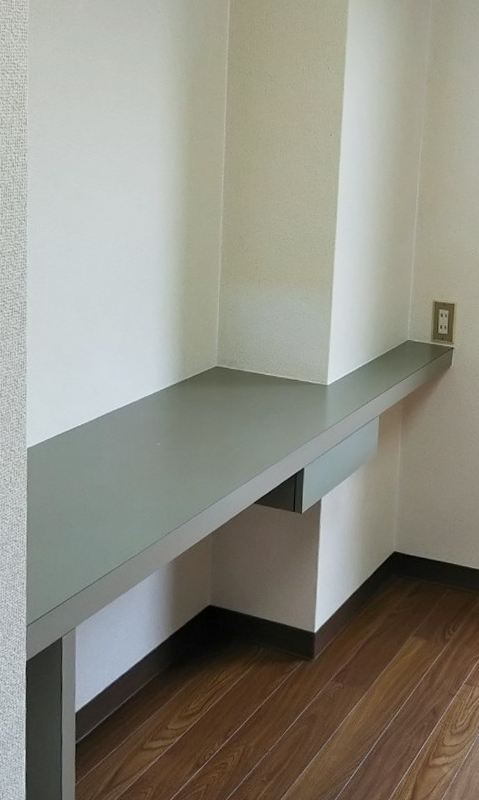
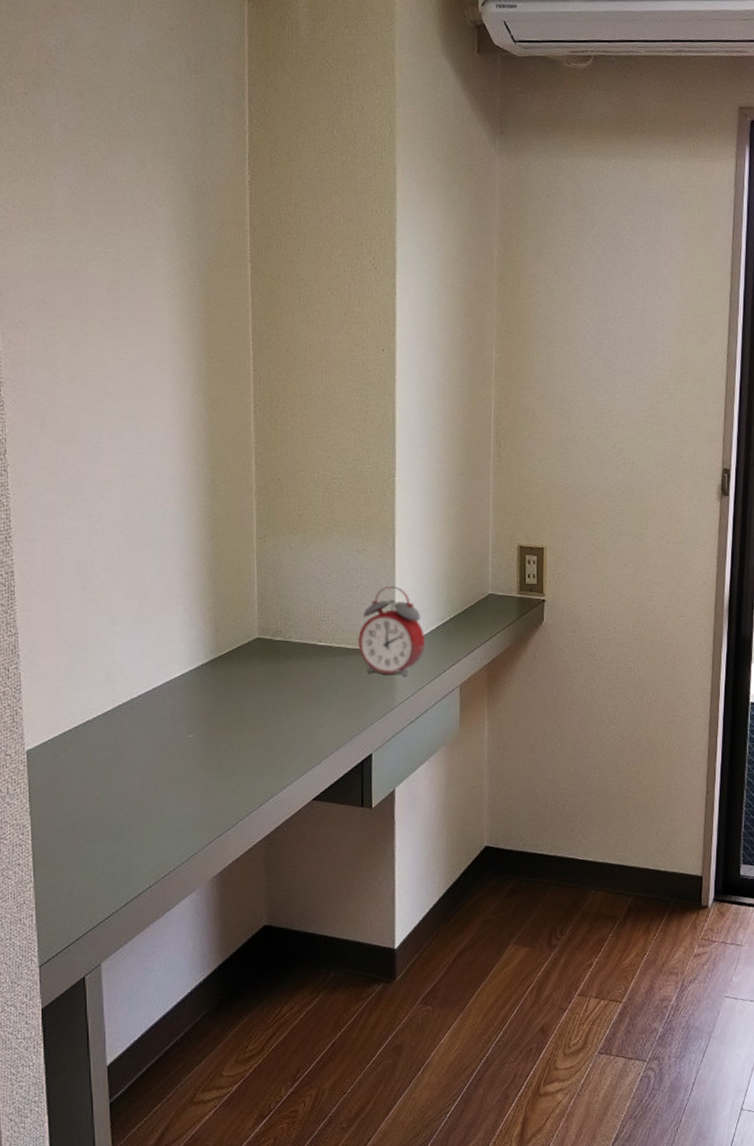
alarm clock: none [297,330,353,405] -> present [357,586,426,676]

